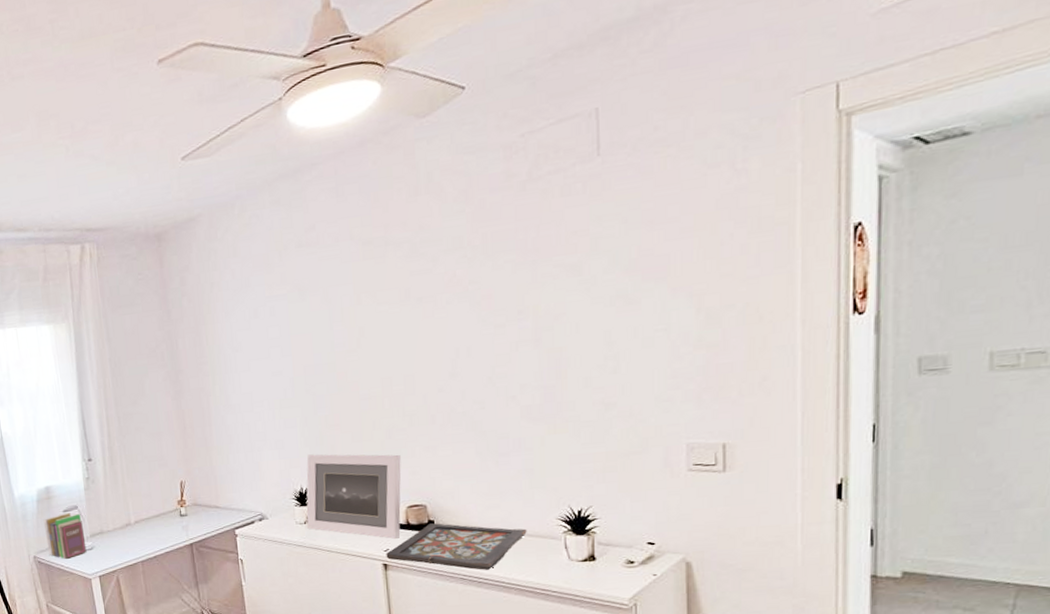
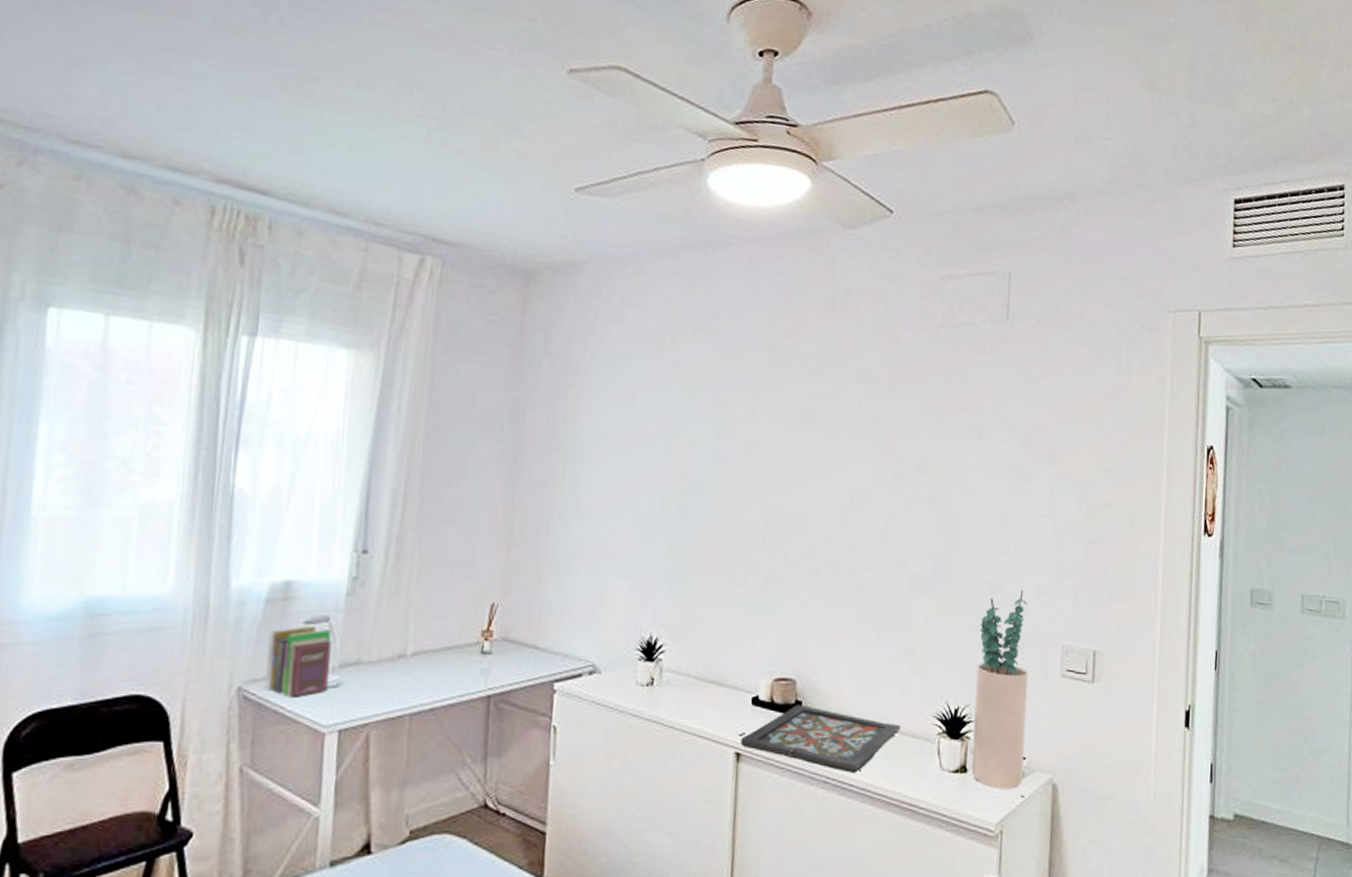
picture frame: present [306,454,401,539] -> none [649,593,775,720]
vase: none [596,401,653,571] -> present [972,589,1028,789]

